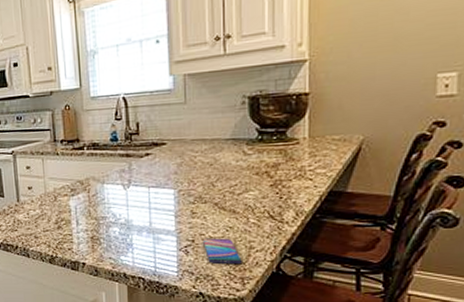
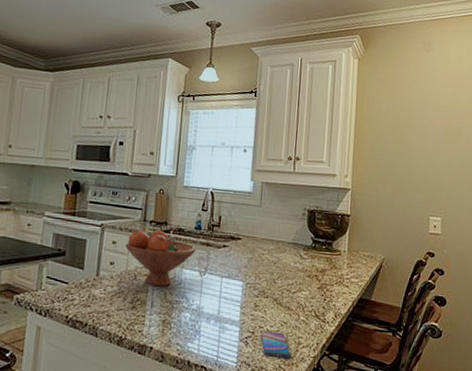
fruit bowl: none [40,148,115,205] -> present [125,229,196,287]

